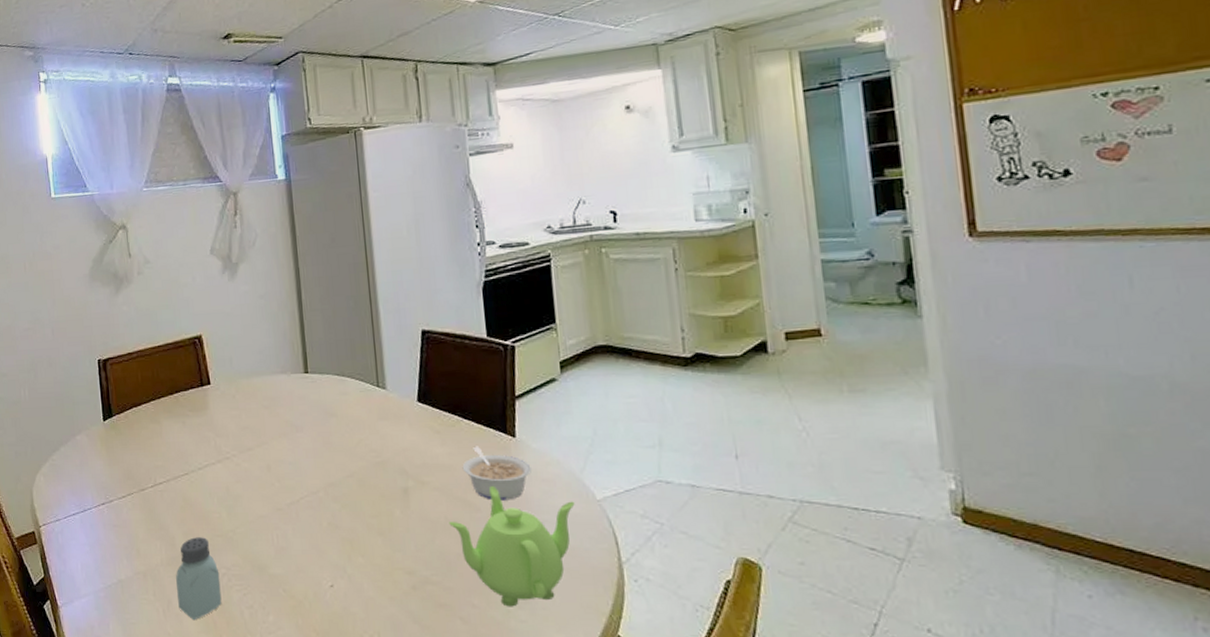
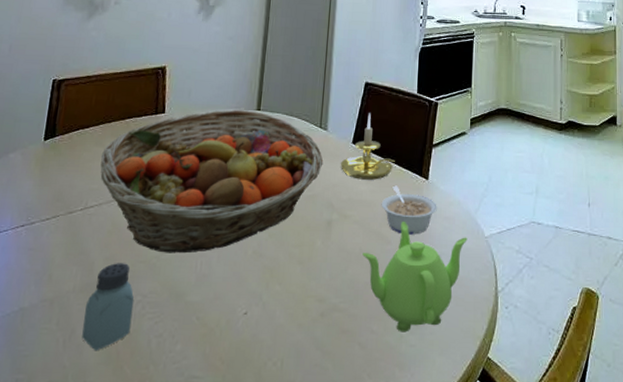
fruit basket: none [159,374,388,527] -> present [100,110,324,254]
candle holder: none [407,365,472,442] -> present [340,113,395,180]

